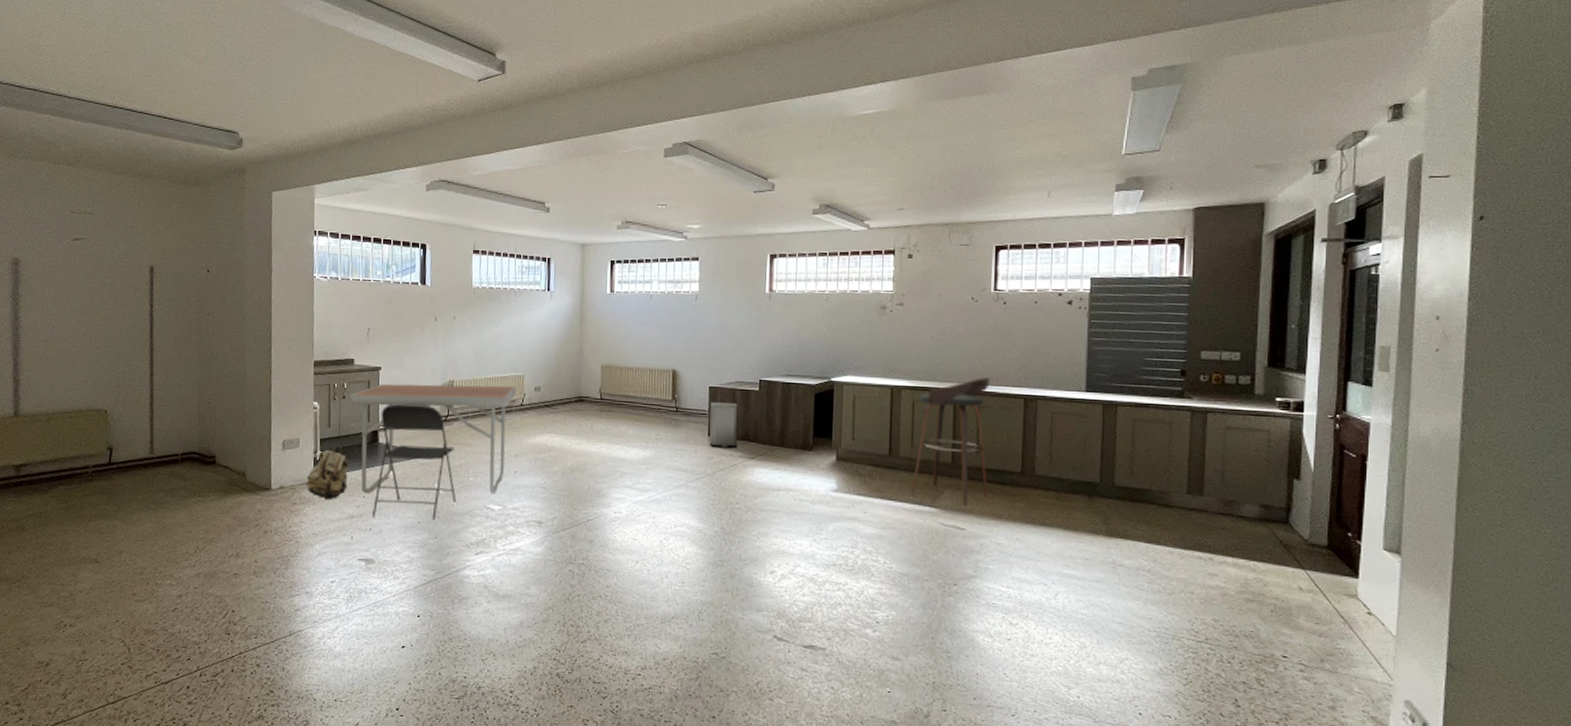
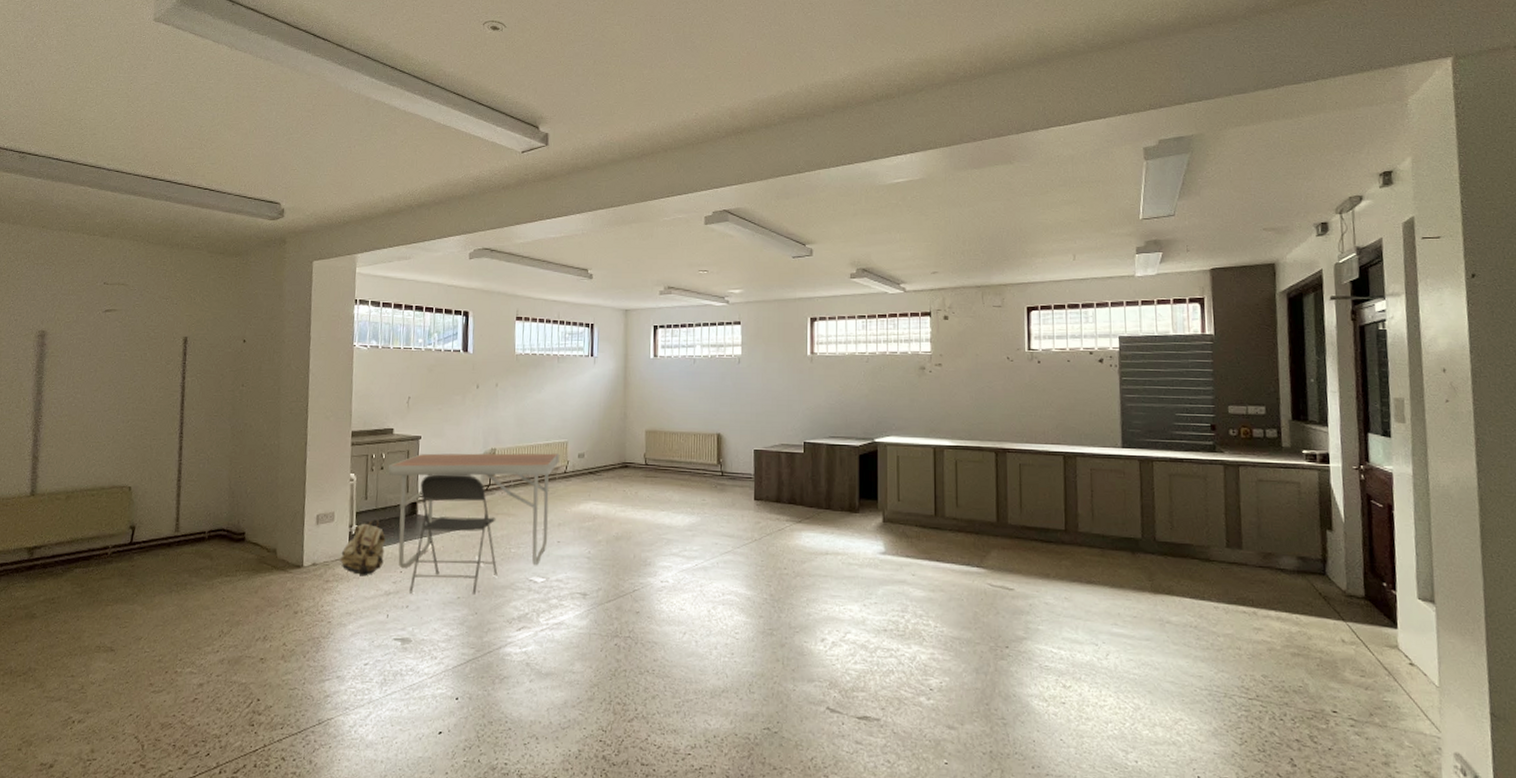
pedal bin: present [709,401,739,448] -> none [755,464,785,512]
bar stool: present [911,377,990,505] -> none [958,436,1034,565]

